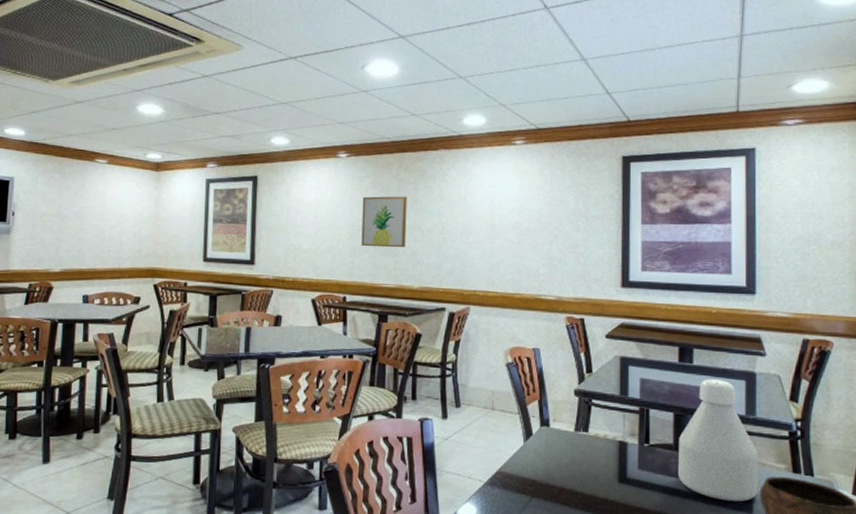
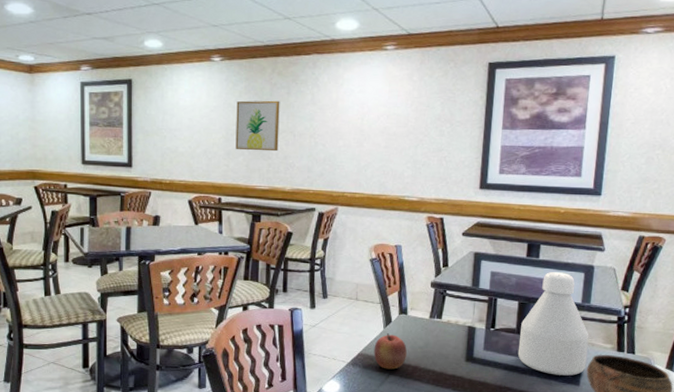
apple: none [513,448,551,491] -> present [373,333,407,370]

